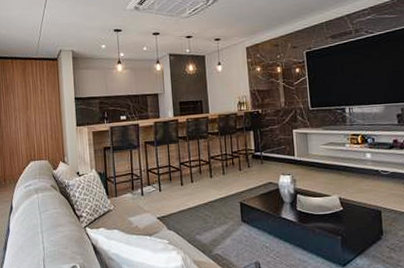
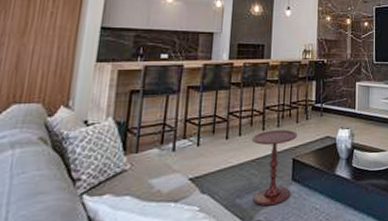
side table: none [202,177,242,243] -> present [251,130,298,207]

